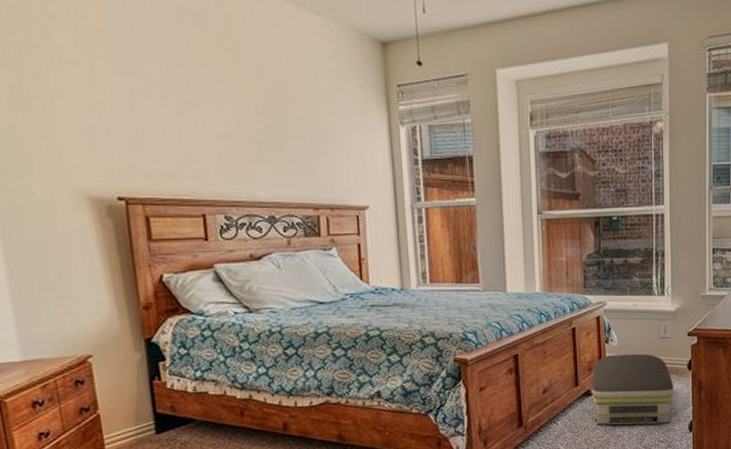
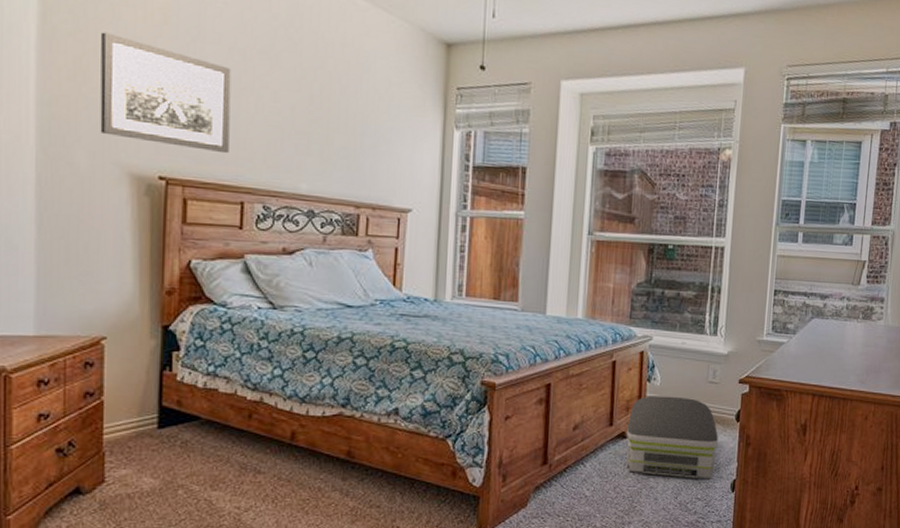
wall art: none [34,59,183,169] -> present [100,32,231,154]

